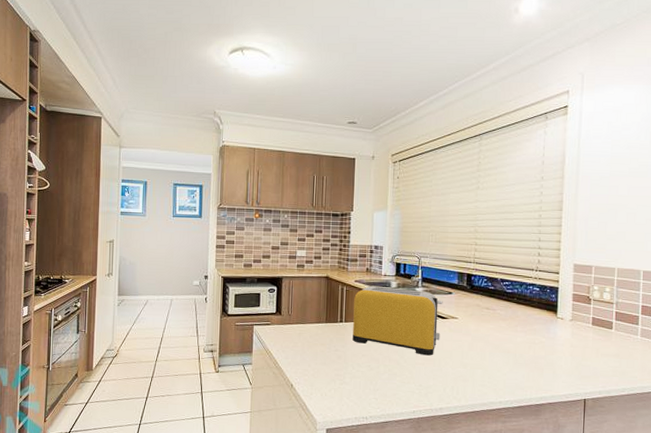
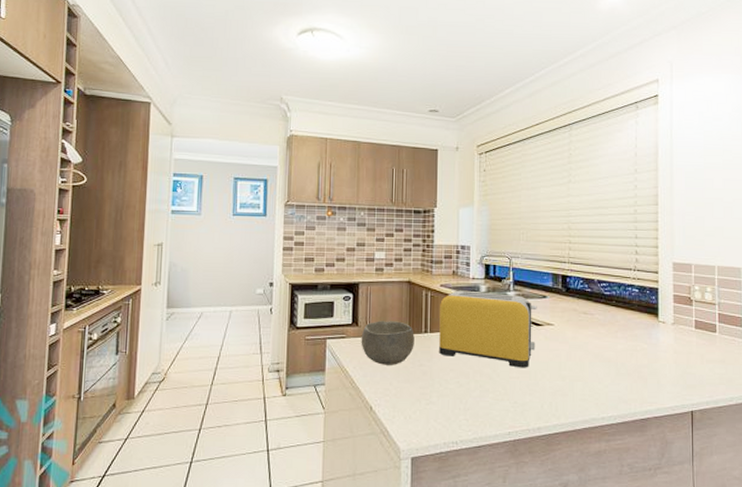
bowl: none [283,311,331,350] -> present [361,321,415,365]

